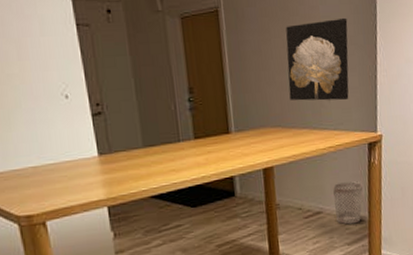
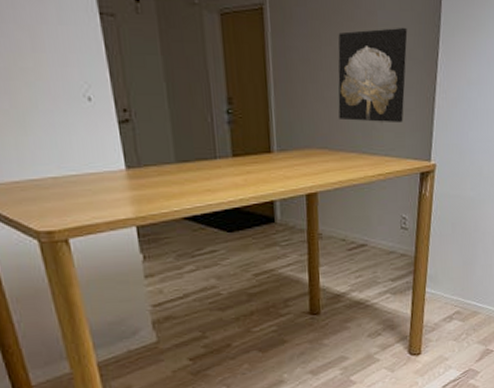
wastebasket: present [333,182,364,225] -> none [380,214,412,260]

